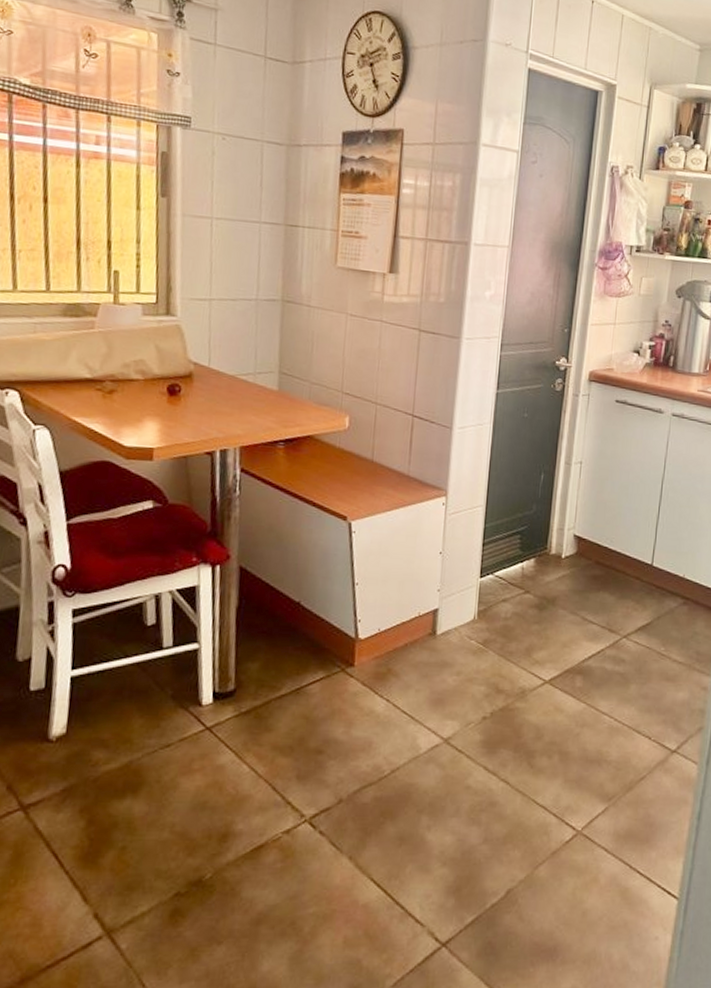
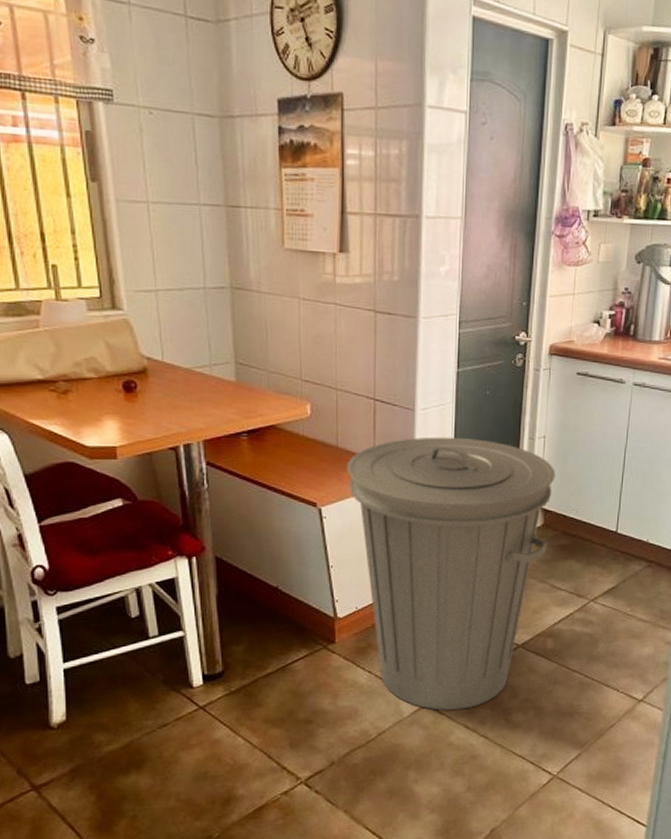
trash can: none [380,456,591,749] -> present [347,436,556,710]

